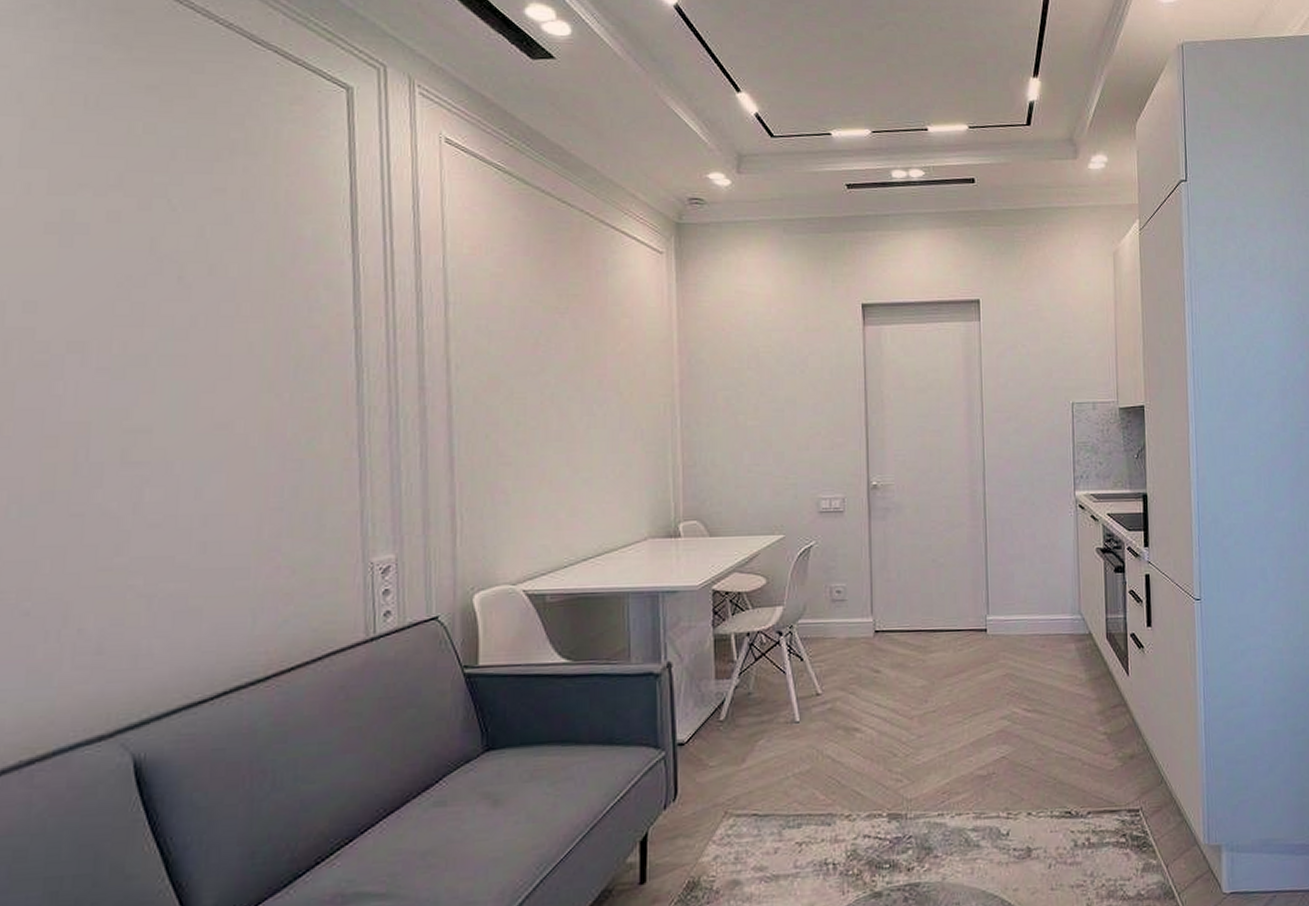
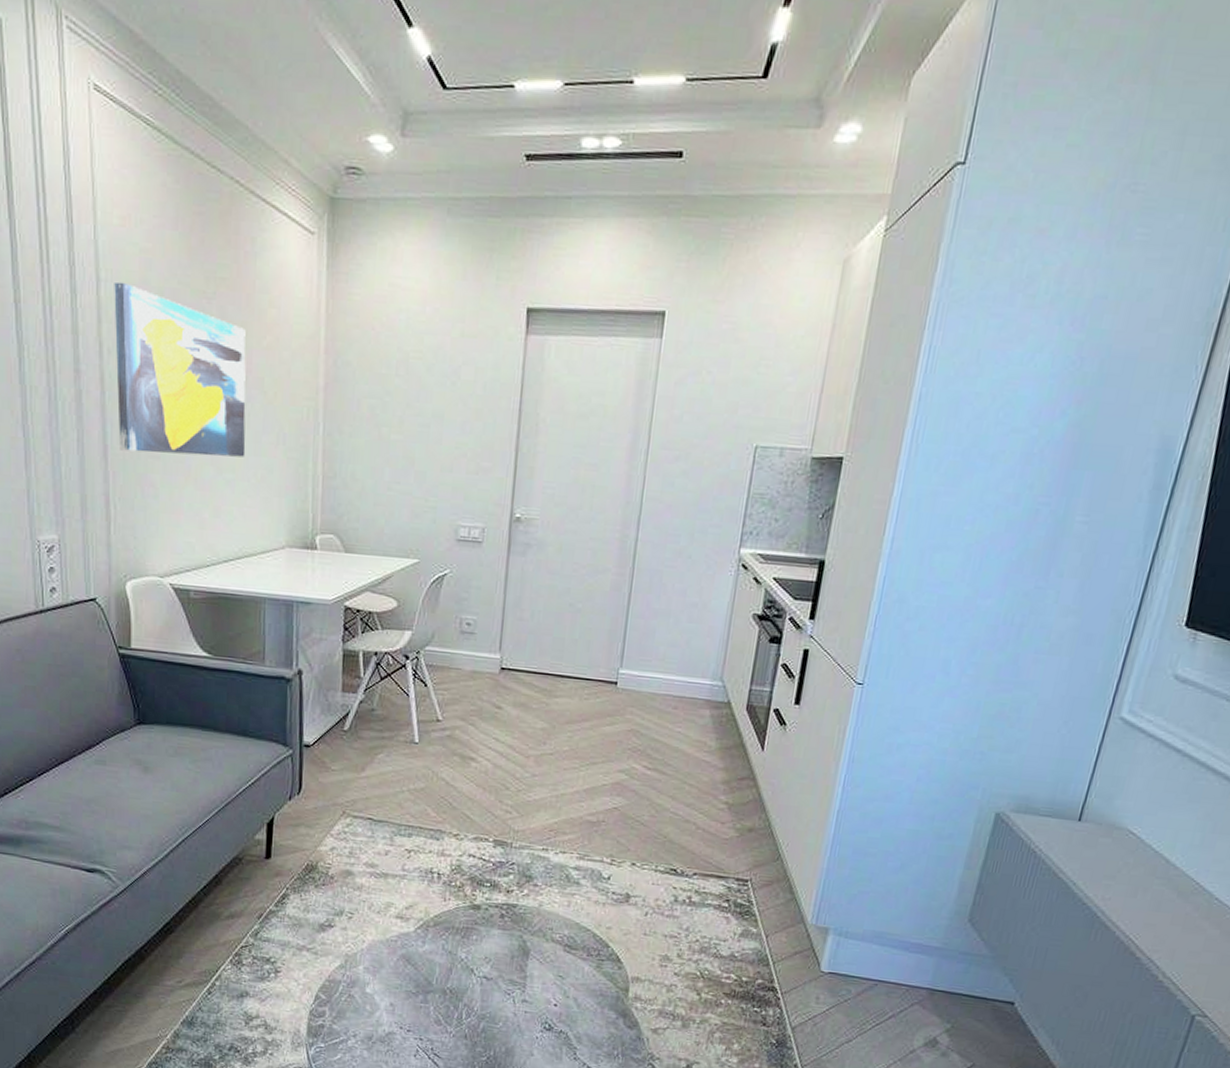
wall art: none [463,303,603,461] -> present [114,281,246,457]

